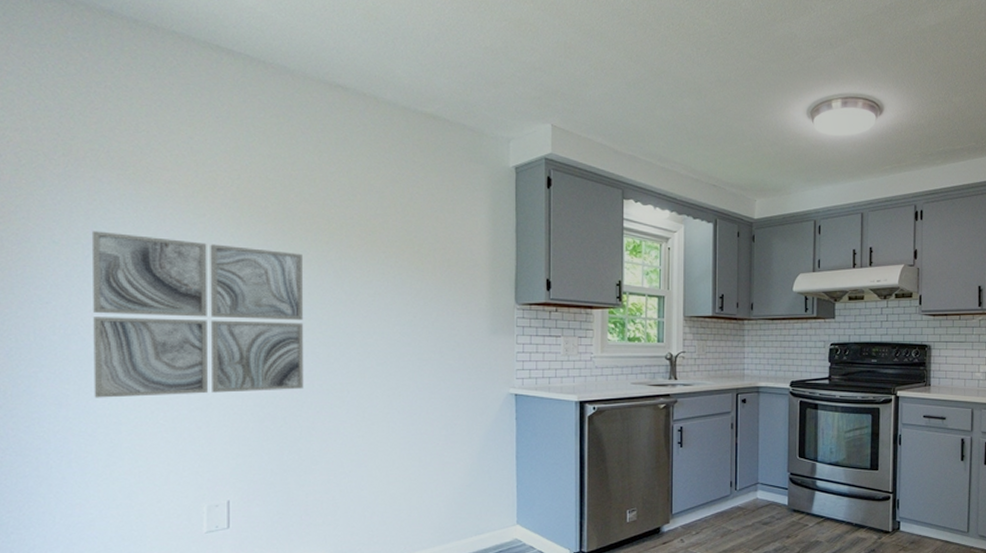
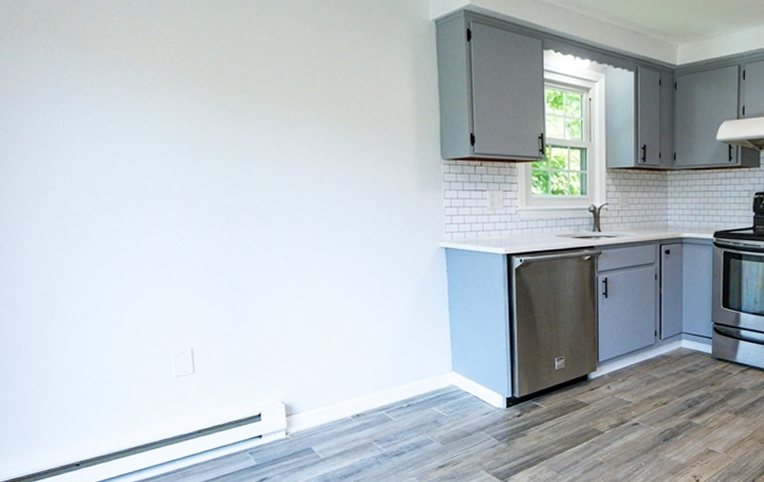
wall art: present [91,231,304,398] -> none [49,98,250,255]

